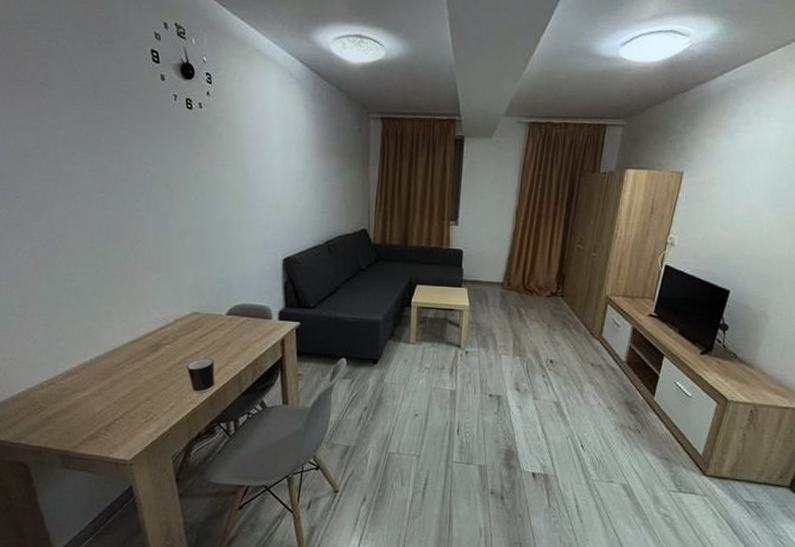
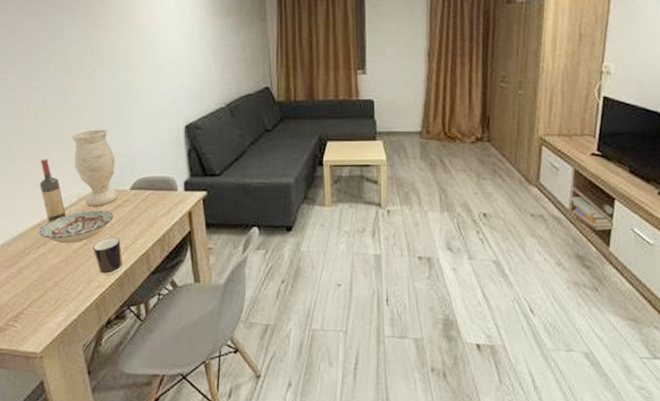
bowl: none [133,331,209,361] -> present [38,210,113,244]
wine bottle: none [136,278,162,341] -> present [40,158,66,223]
vase: none [170,255,215,329] -> present [71,129,119,207]
books: none [625,351,664,383] -> present [568,196,616,231]

